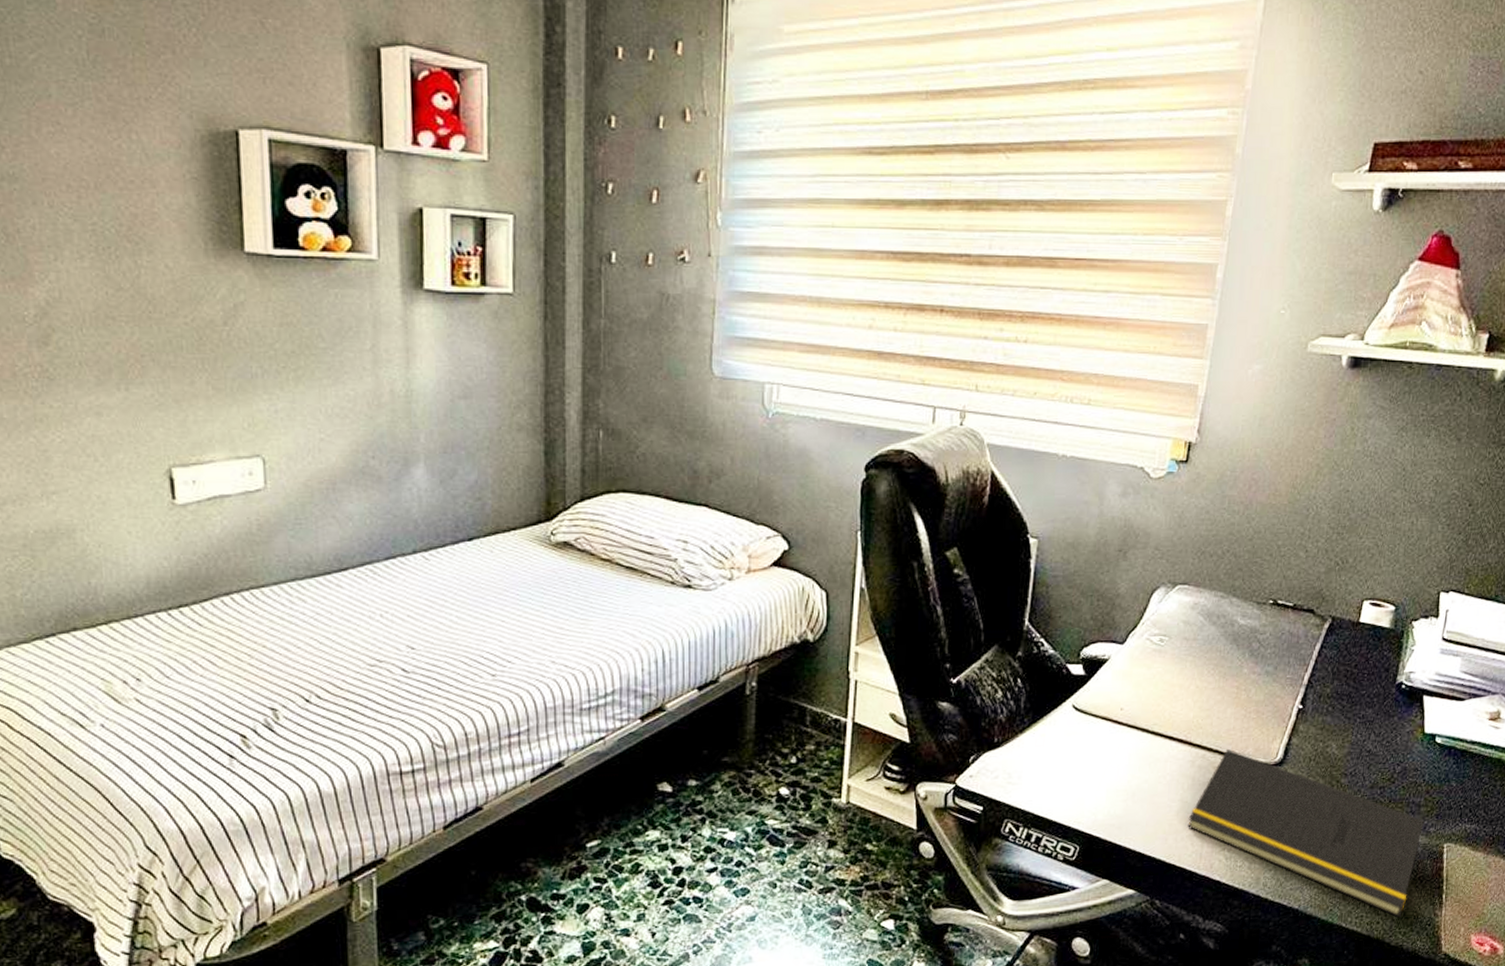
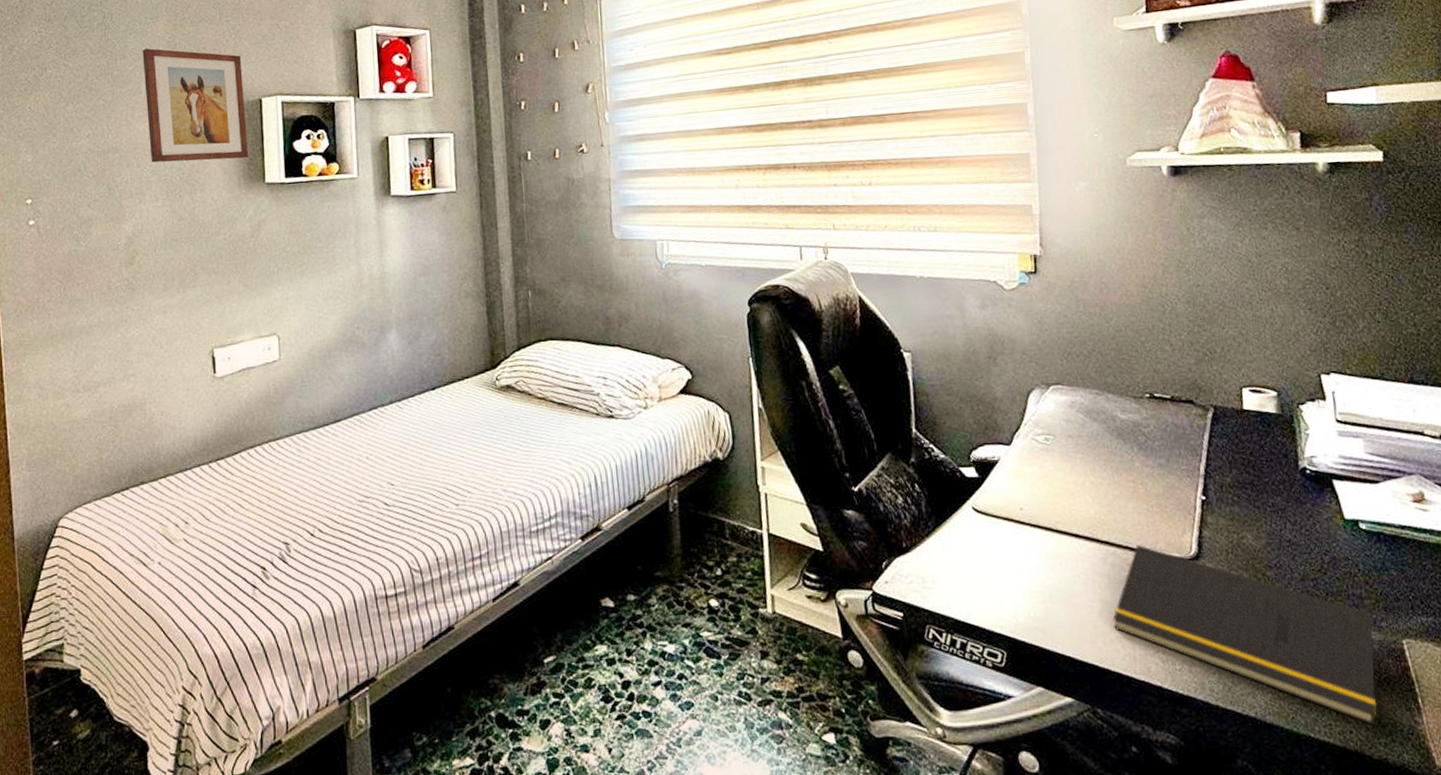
wall art: none [49,30,219,214] -> present [142,48,248,163]

